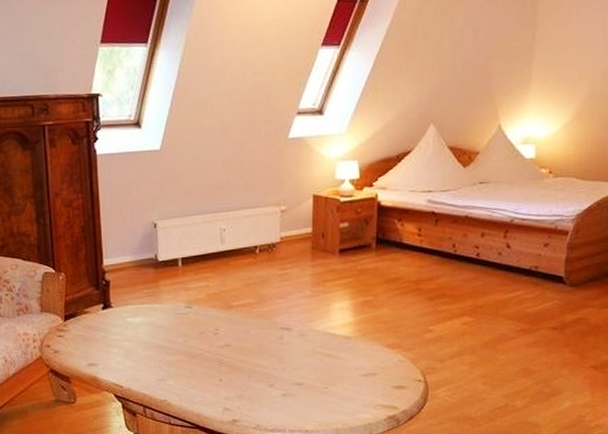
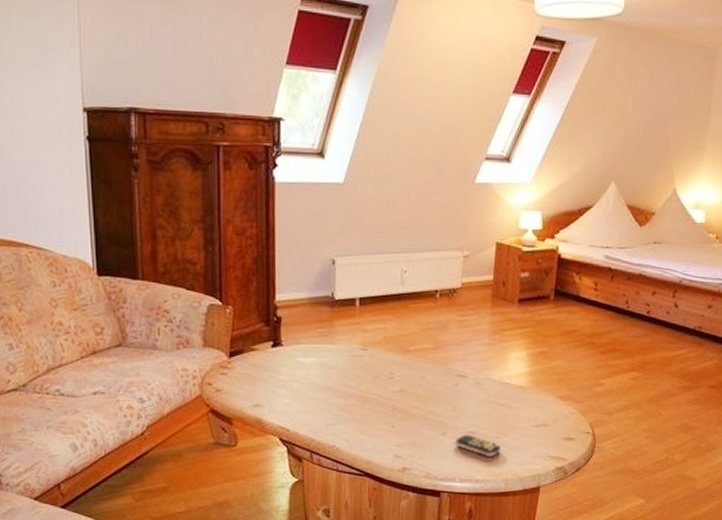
remote control: none [283,386,330,408] -> present [455,434,502,457]

